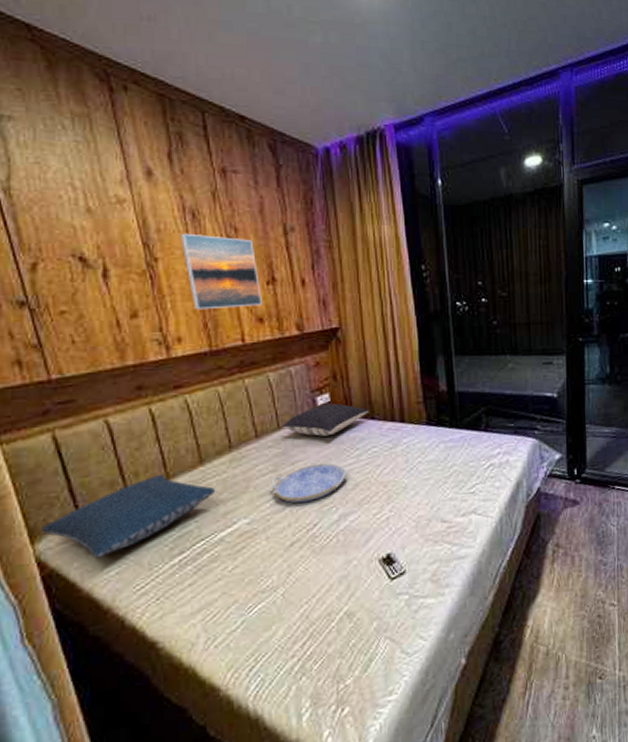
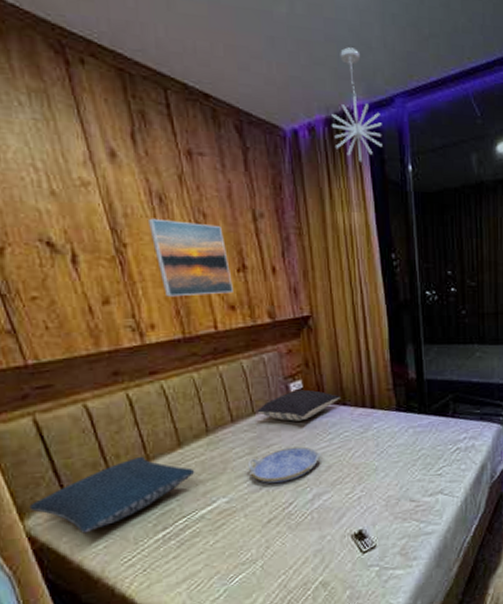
pendant light: none [363,72,413,178] -> present [332,47,383,163]

